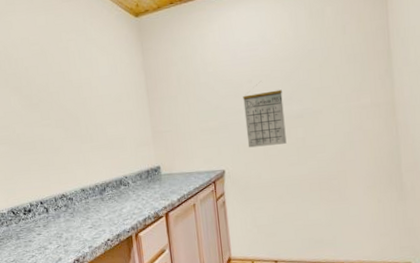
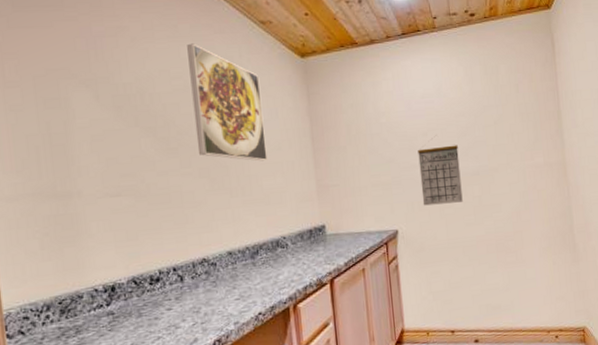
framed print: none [41,13,110,112] -> present [187,43,268,162]

